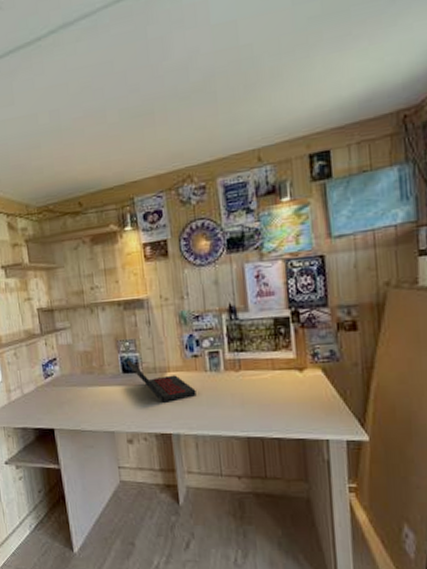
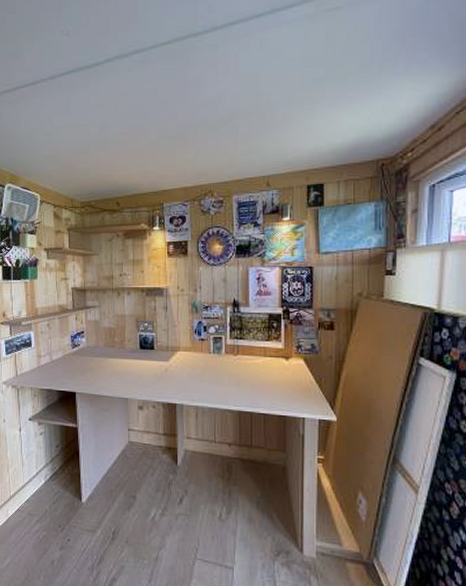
laptop: present [126,360,197,403] -> none [144,338,200,377]

